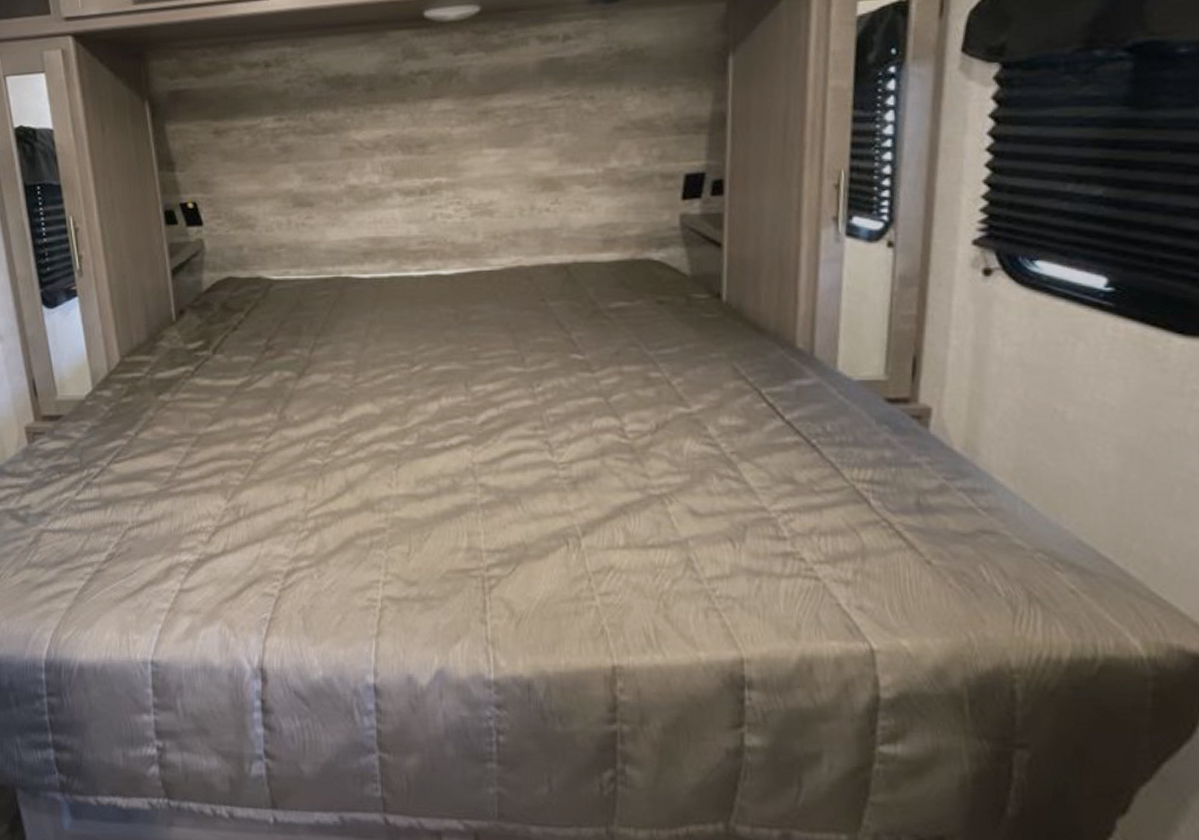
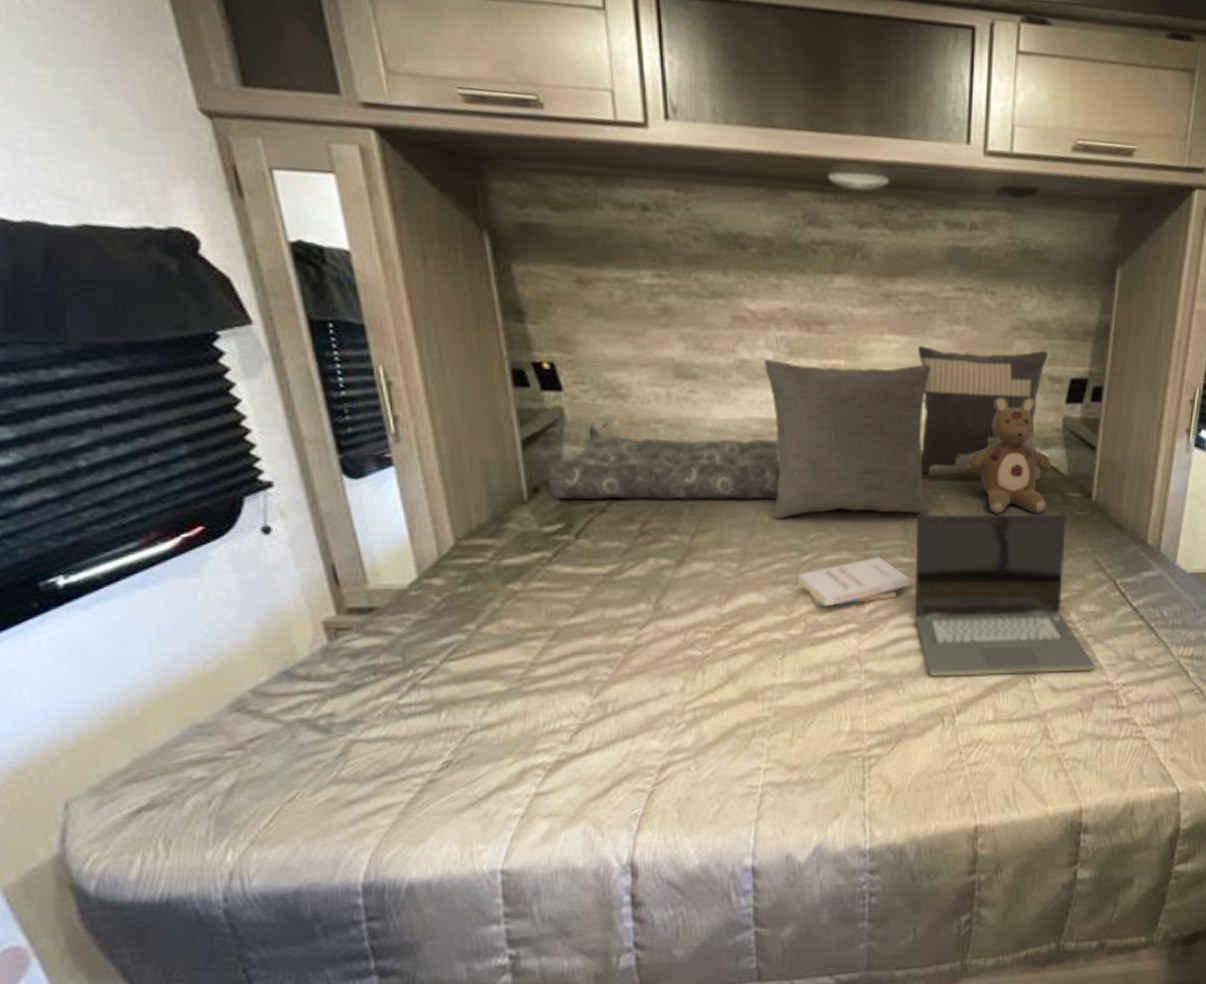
seat cushion: none [191,250,390,319] -> present [547,422,781,501]
pillow: none [370,174,537,332] -> present [763,359,931,520]
books: none [408,367,523,418] -> present [797,557,910,607]
pillow: none [517,148,660,285] -> present [918,346,1049,480]
laptop: none [525,317,745,495] -> present [913,513,1096,677]
stuffed bear: none [575,198,671,319] -> present [967,397,1052,515]

